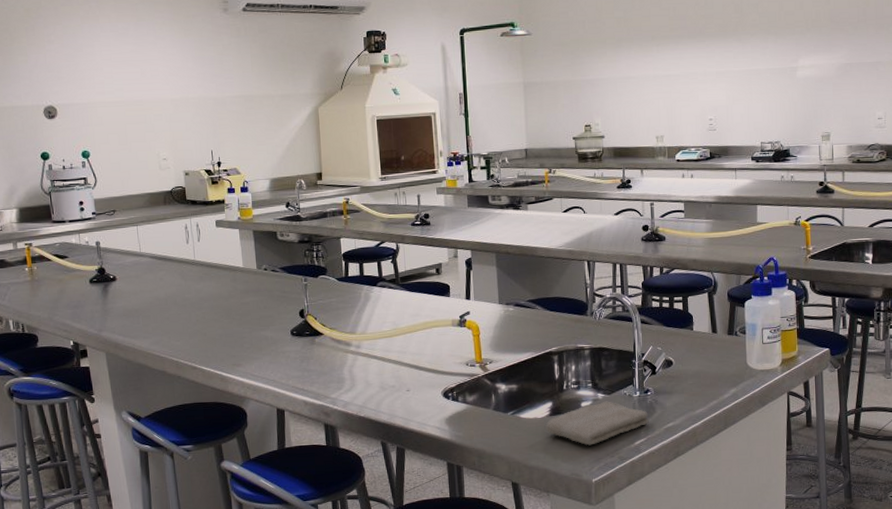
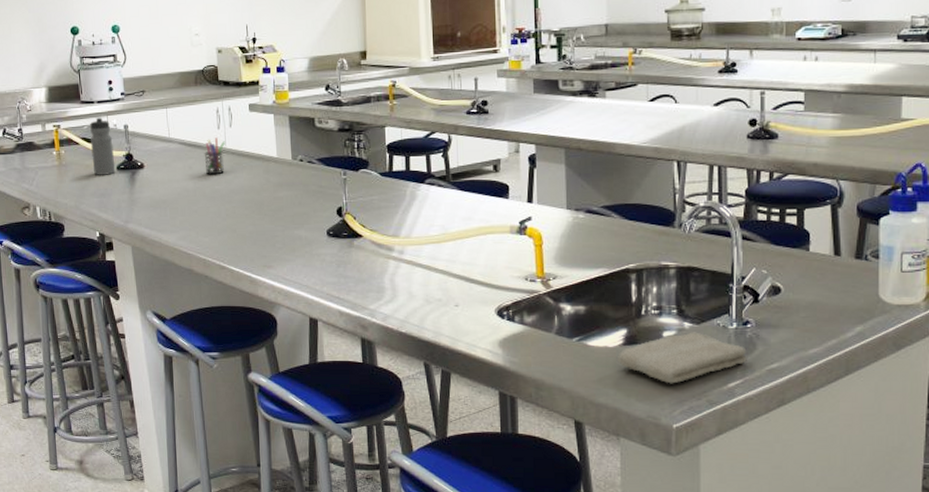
water bottle: none [62,235,89,289] -> present [90,117,116,175]
pen holder: none [174,251,194,285] -> present [204,137,225,175]

